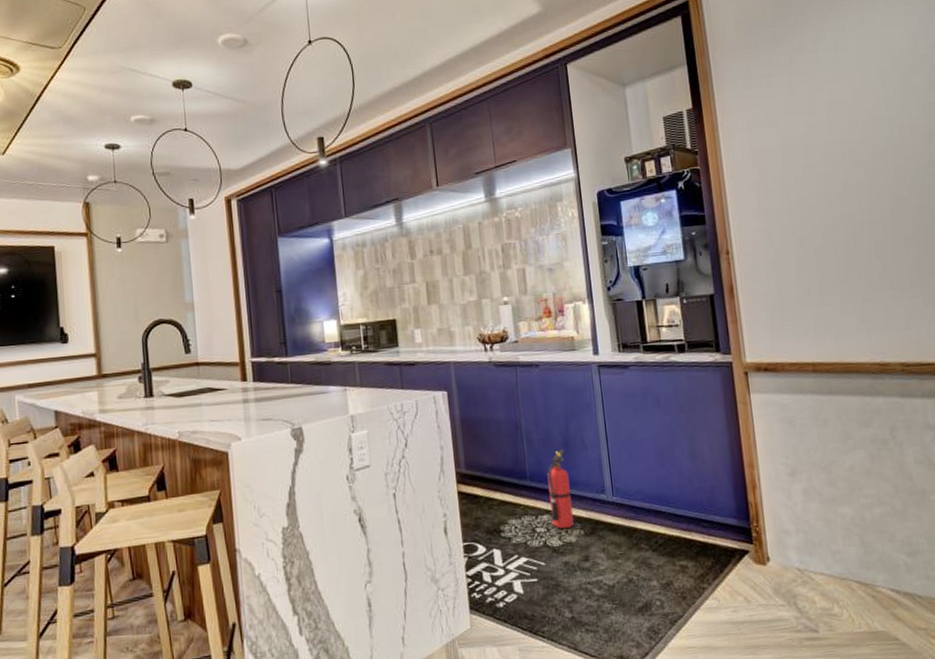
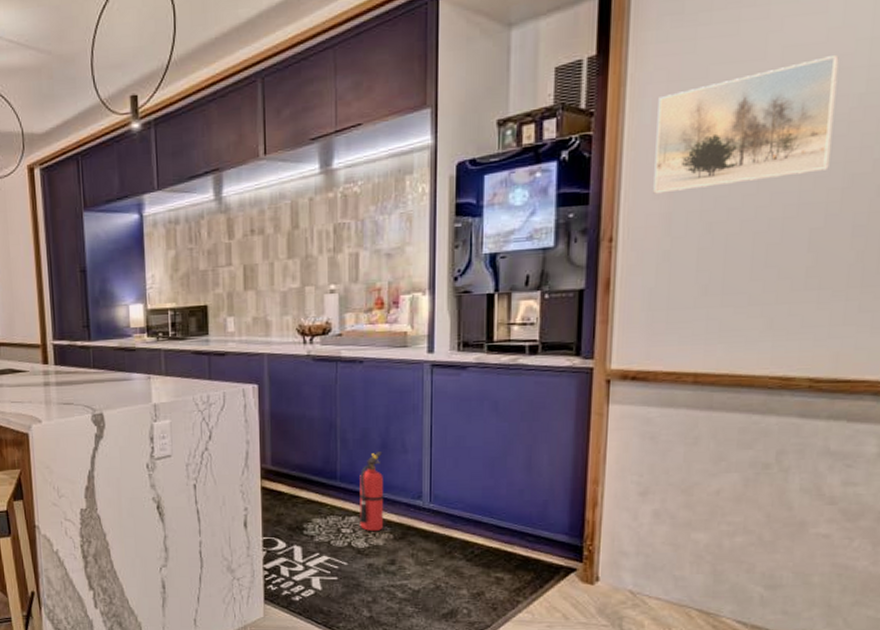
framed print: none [744,110,878,215] -> present [653,55,839,194]

